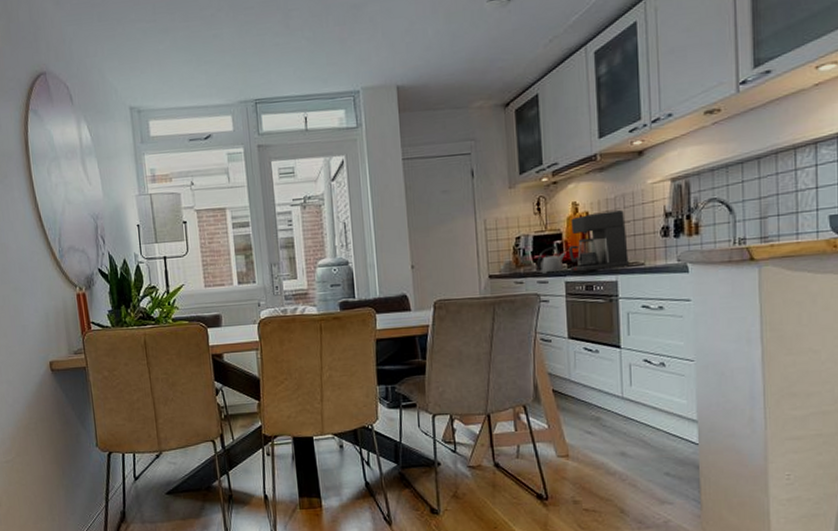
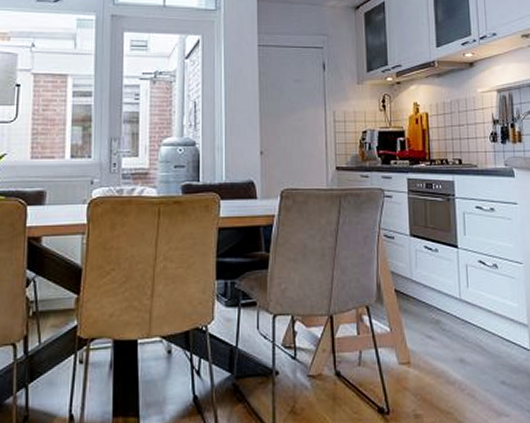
kettle: present [537,245,567,274] -> none [382,142,409,169]
coffee maker: present [568,210,629,273] -> none [410,114,464,171]

